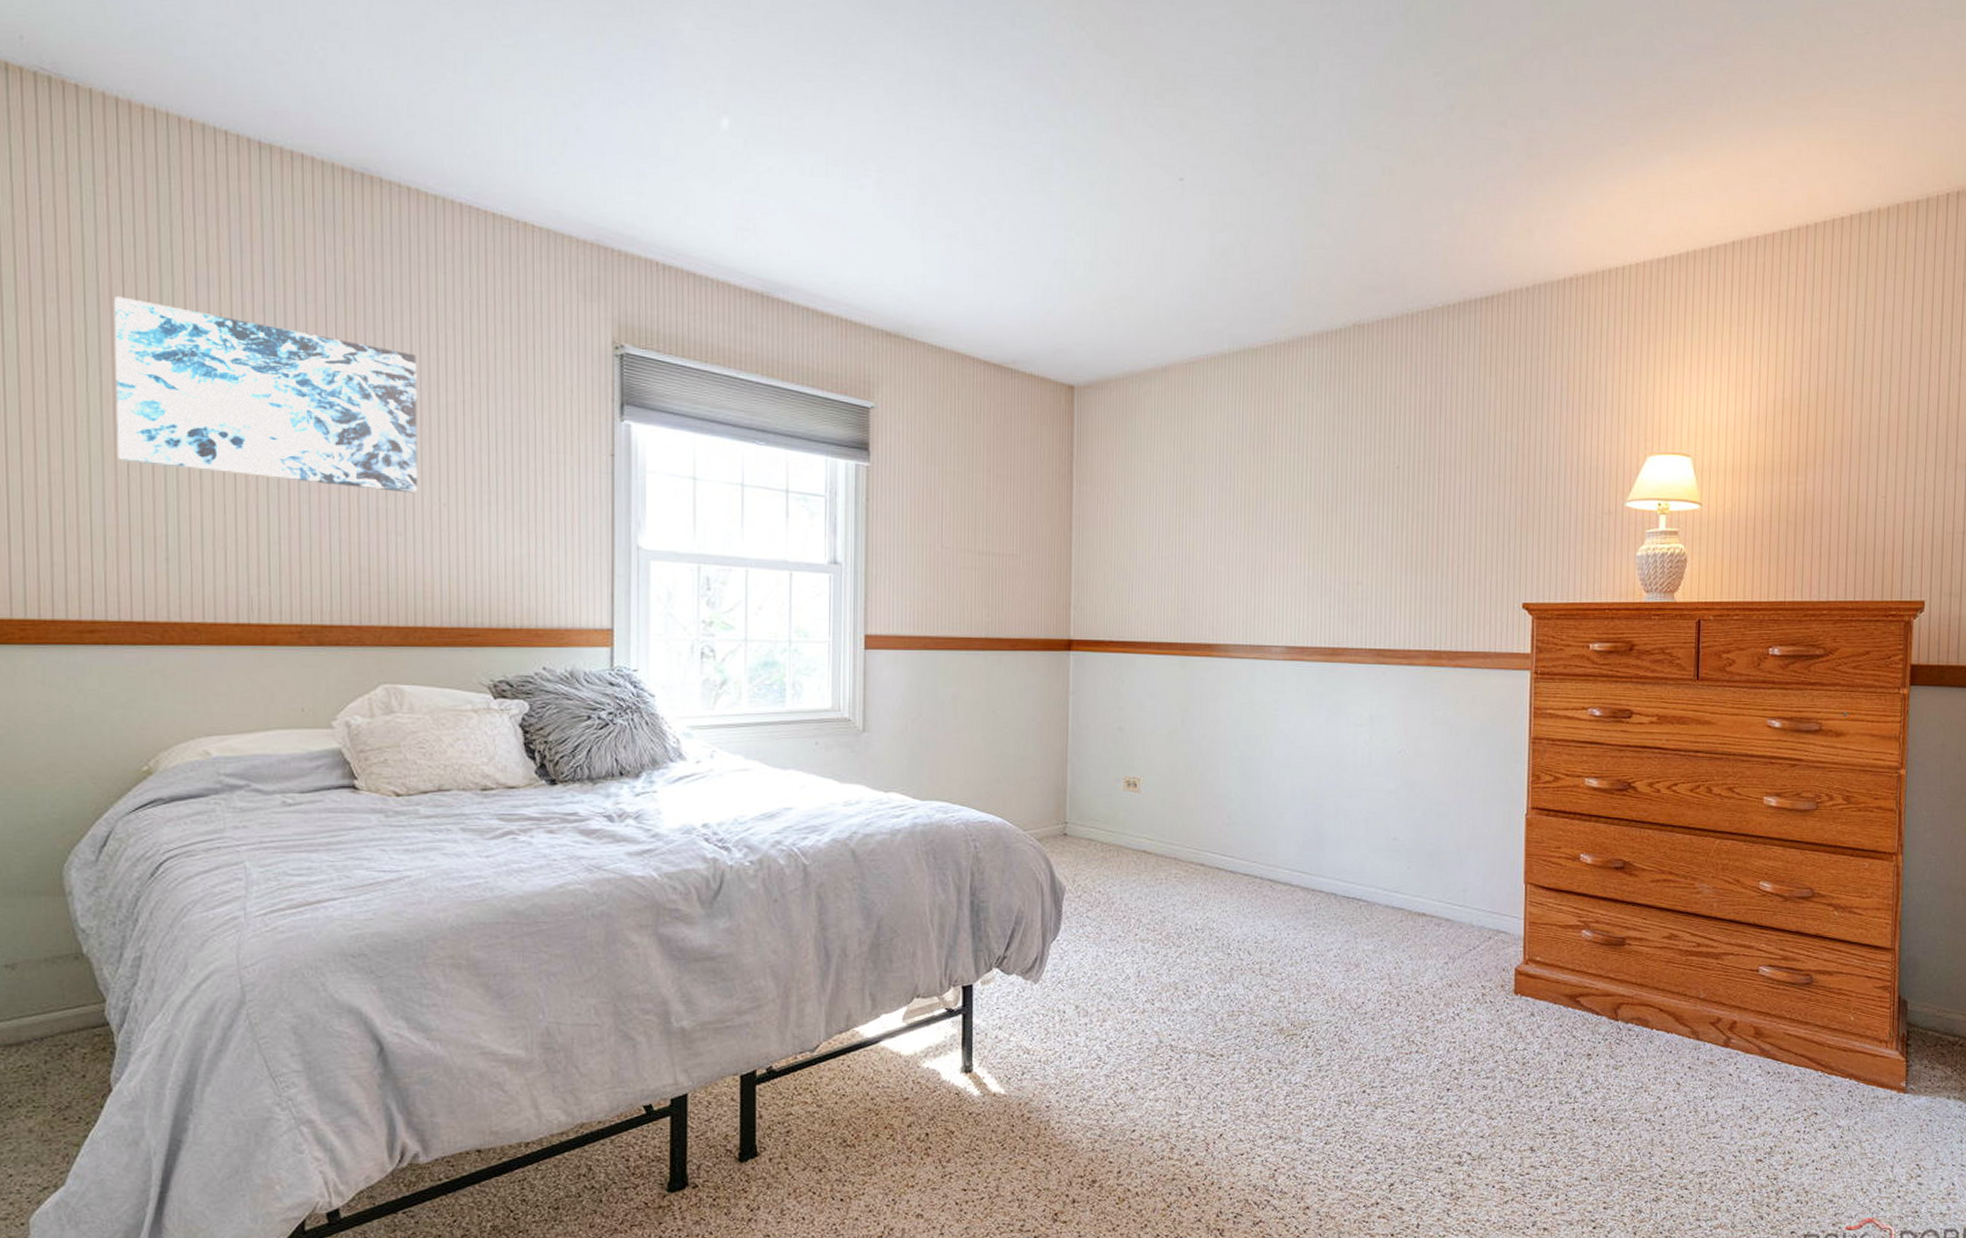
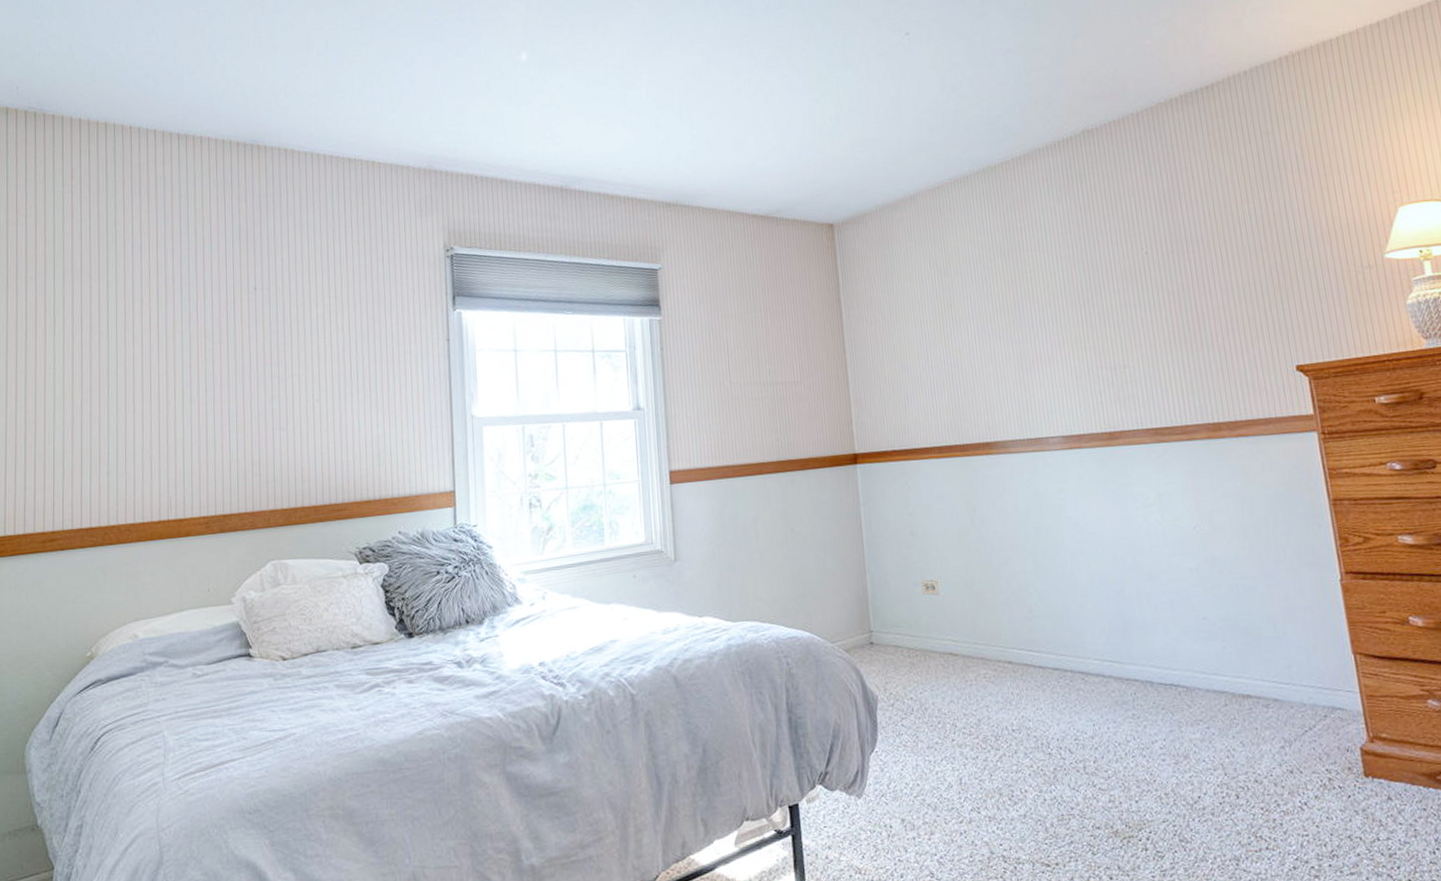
wall art: present [113,296,418,494] -> none [74,267,296,398]

